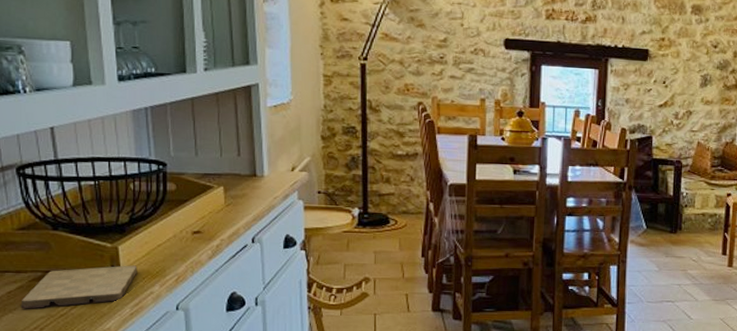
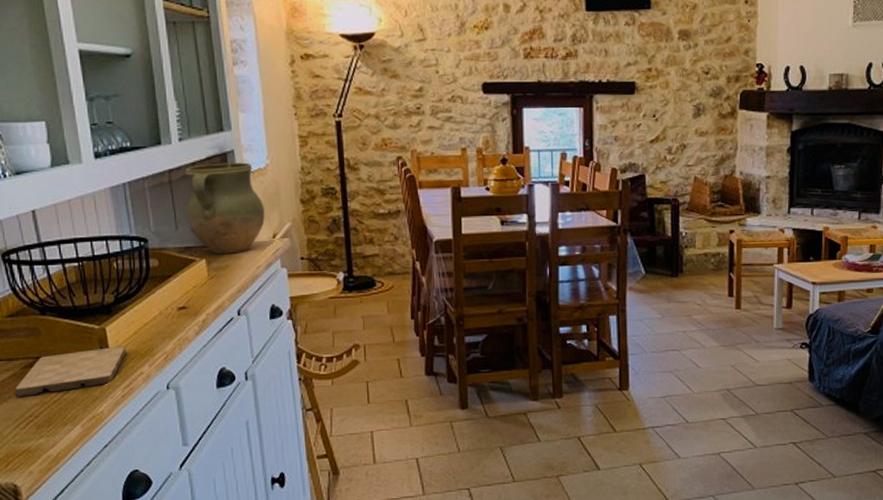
ceramic jug: none [206,95,285,183] -> present [185,162,265,254]

